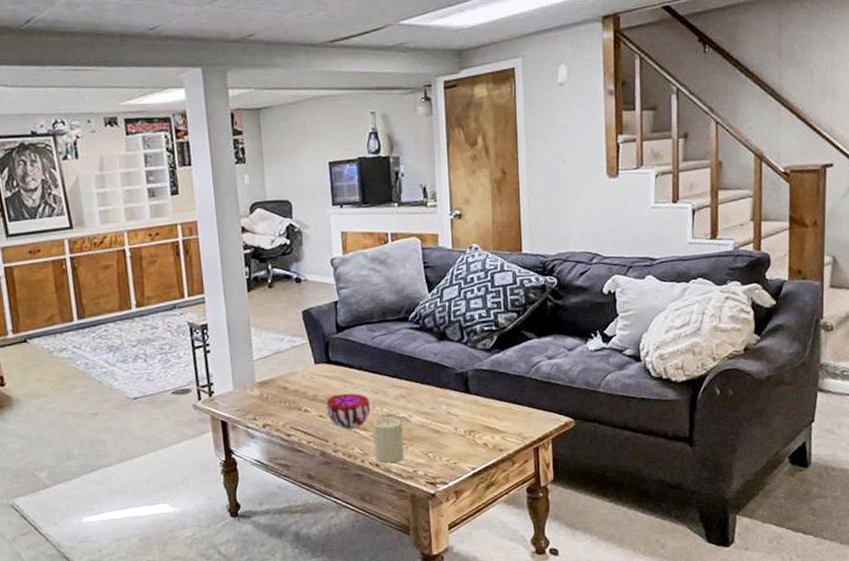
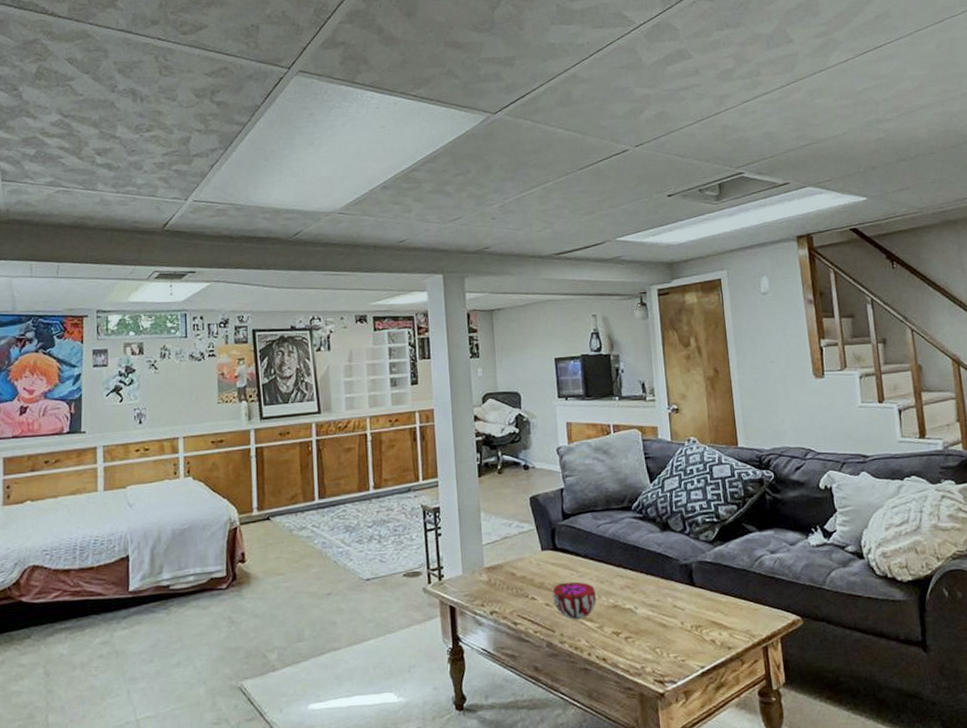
candle: present [372,416,404,463] -> none [598,608,631,658]

